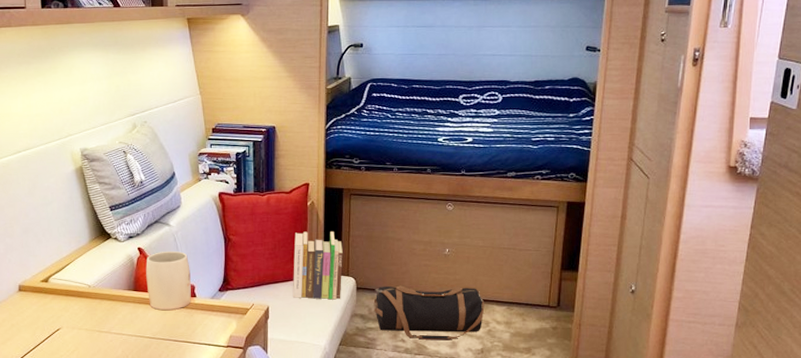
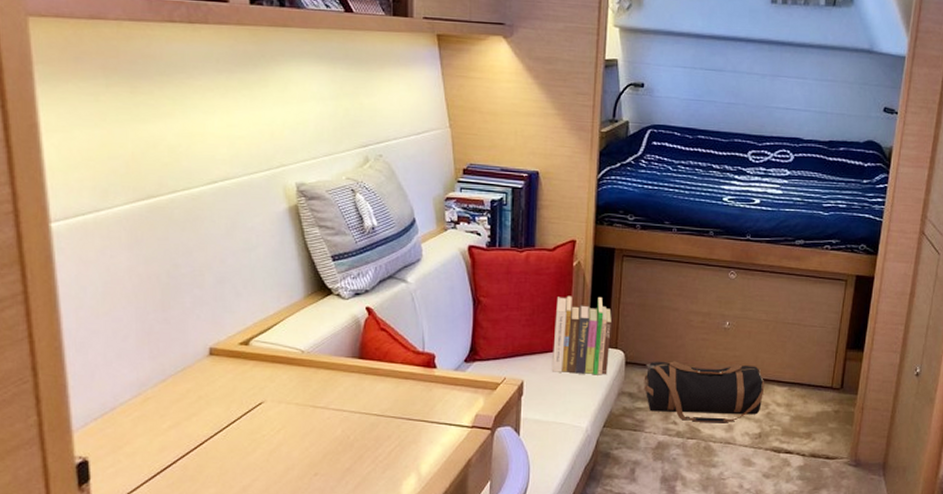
mug: present [146,250,191,311] -> none [375,312,430,384]

